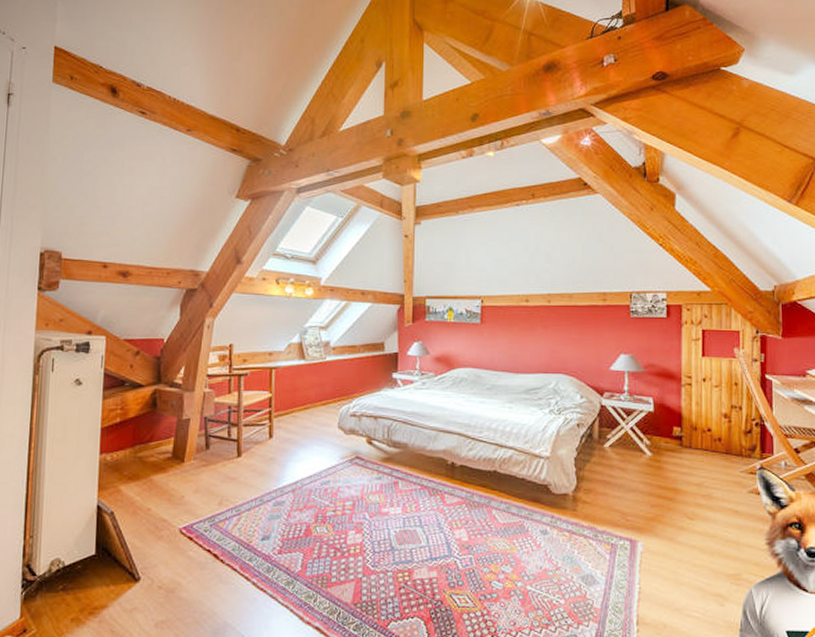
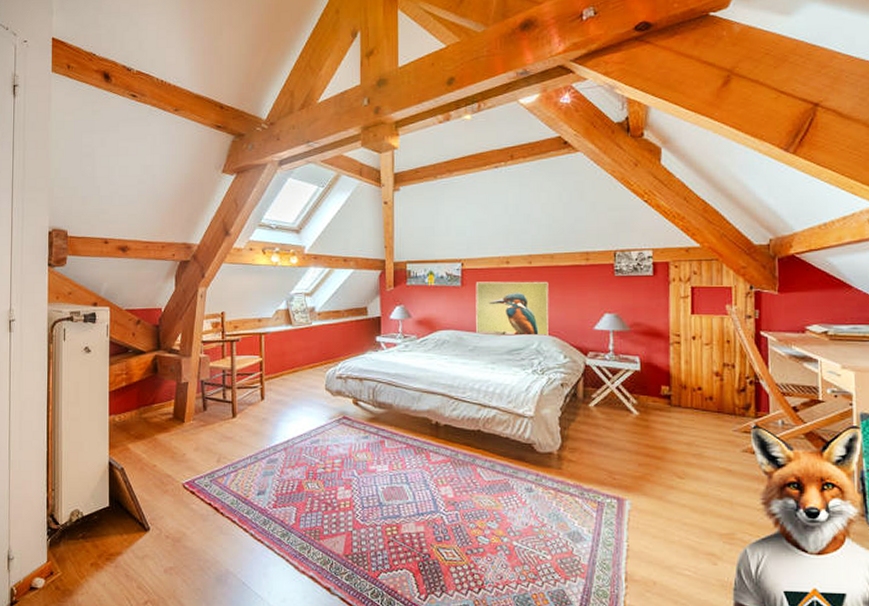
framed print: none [495,319,567,375] -> present [475,281,549,336]

